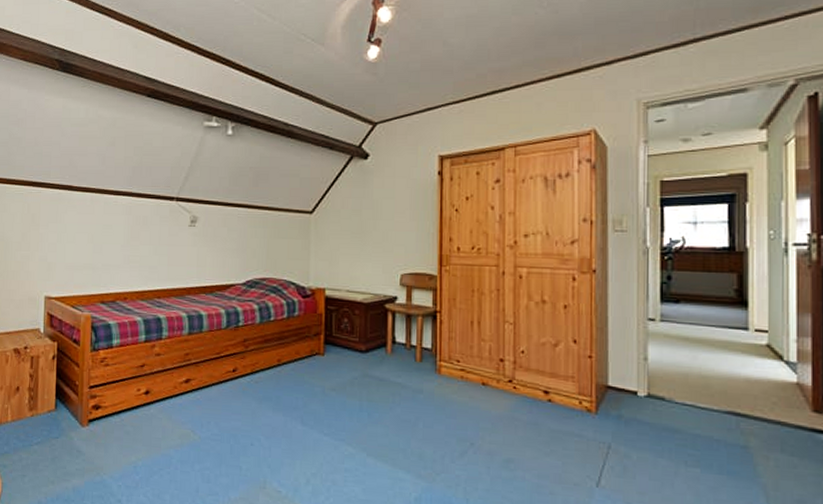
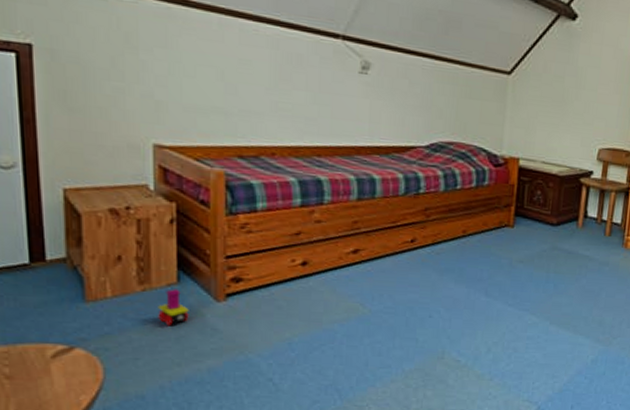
toy train: none [40,415,62,448] -> present [158,289,189,326]

